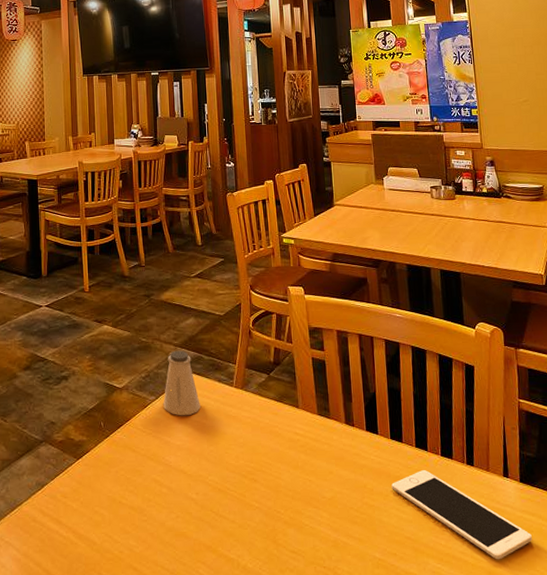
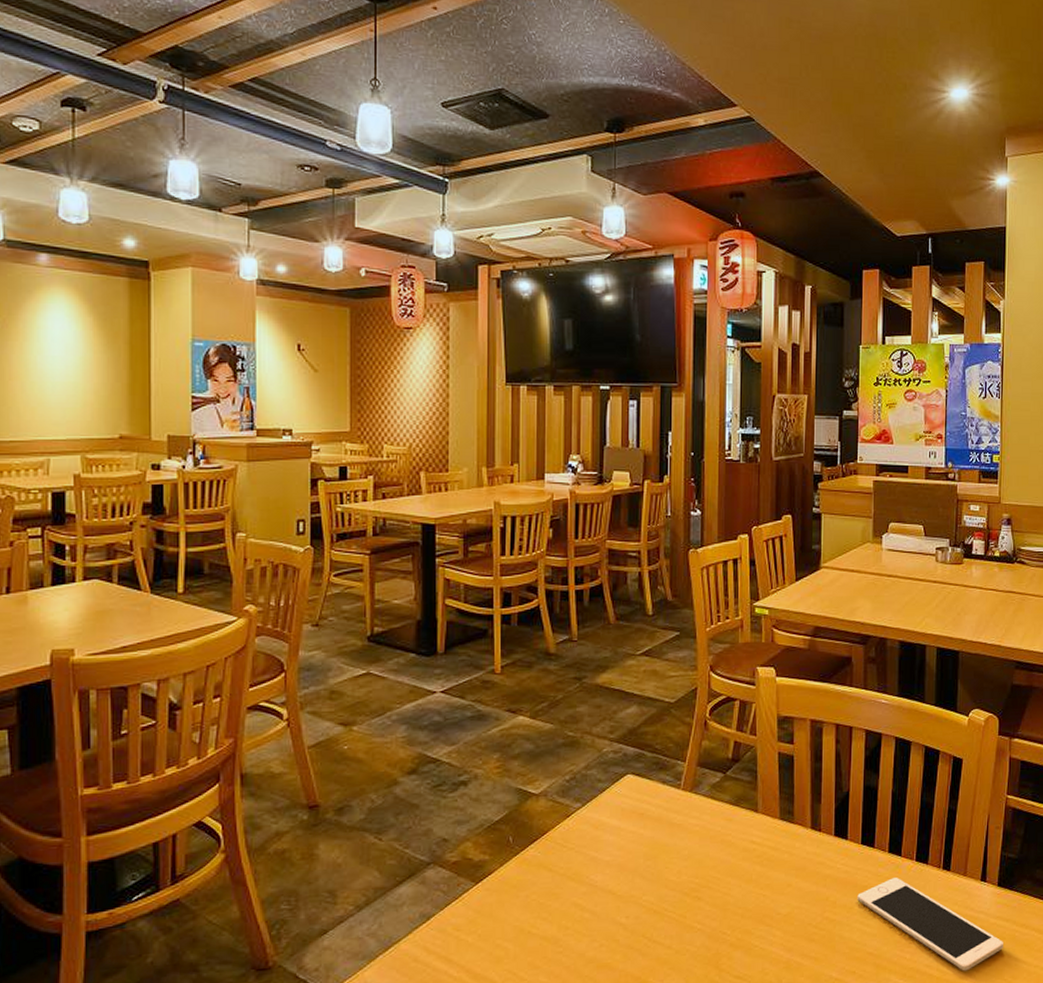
saltshaker: present [163,350,201,416] -> none [591,746,638,826]

